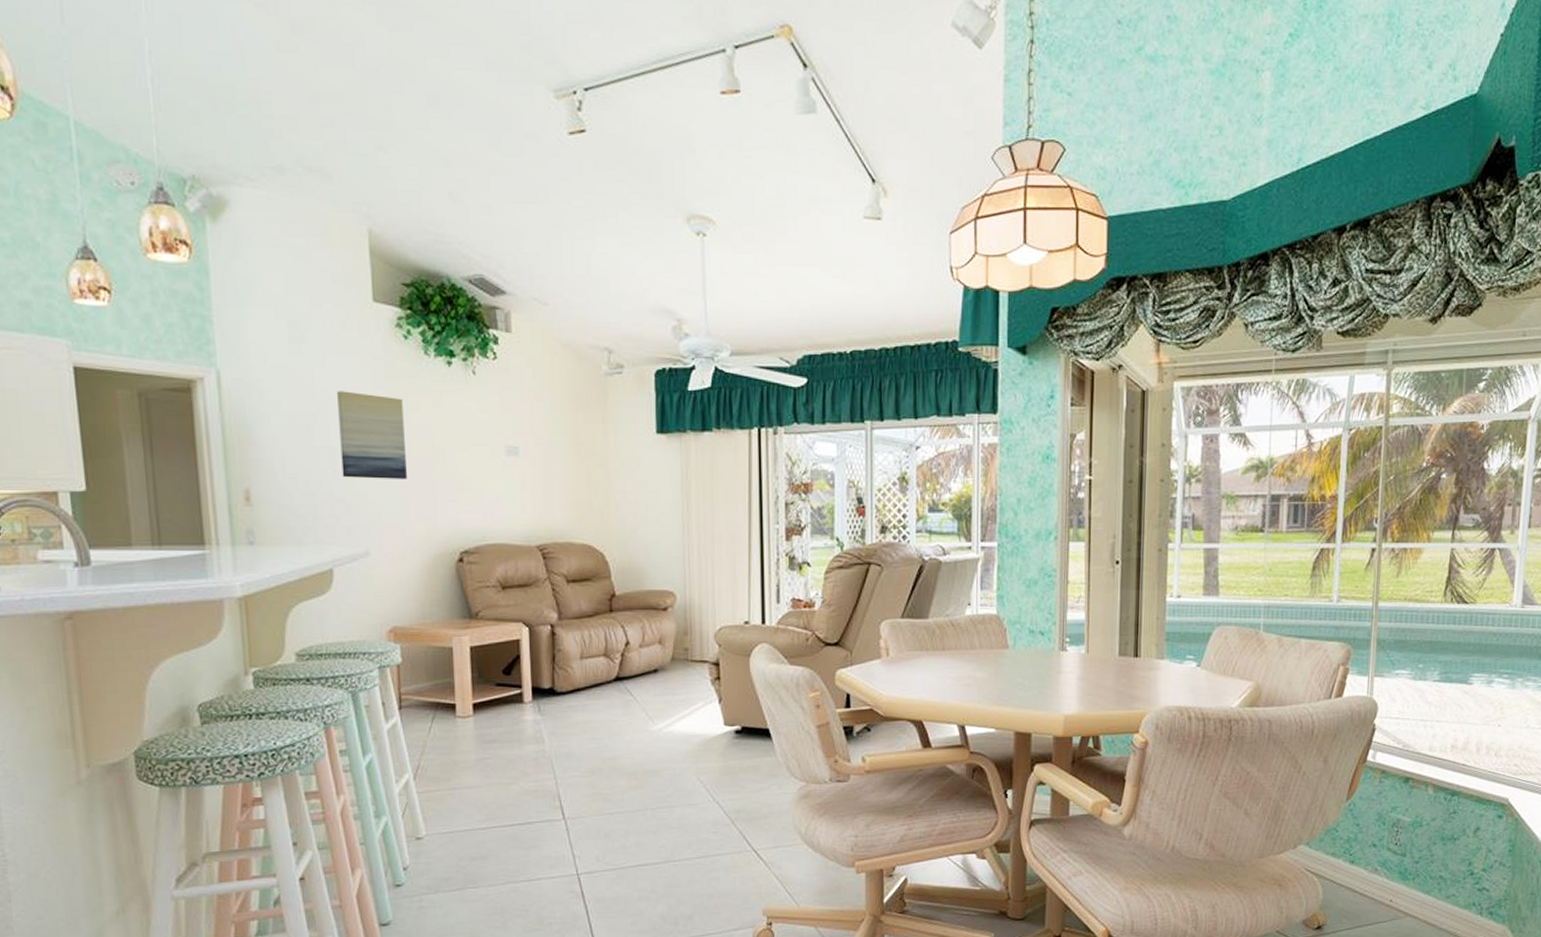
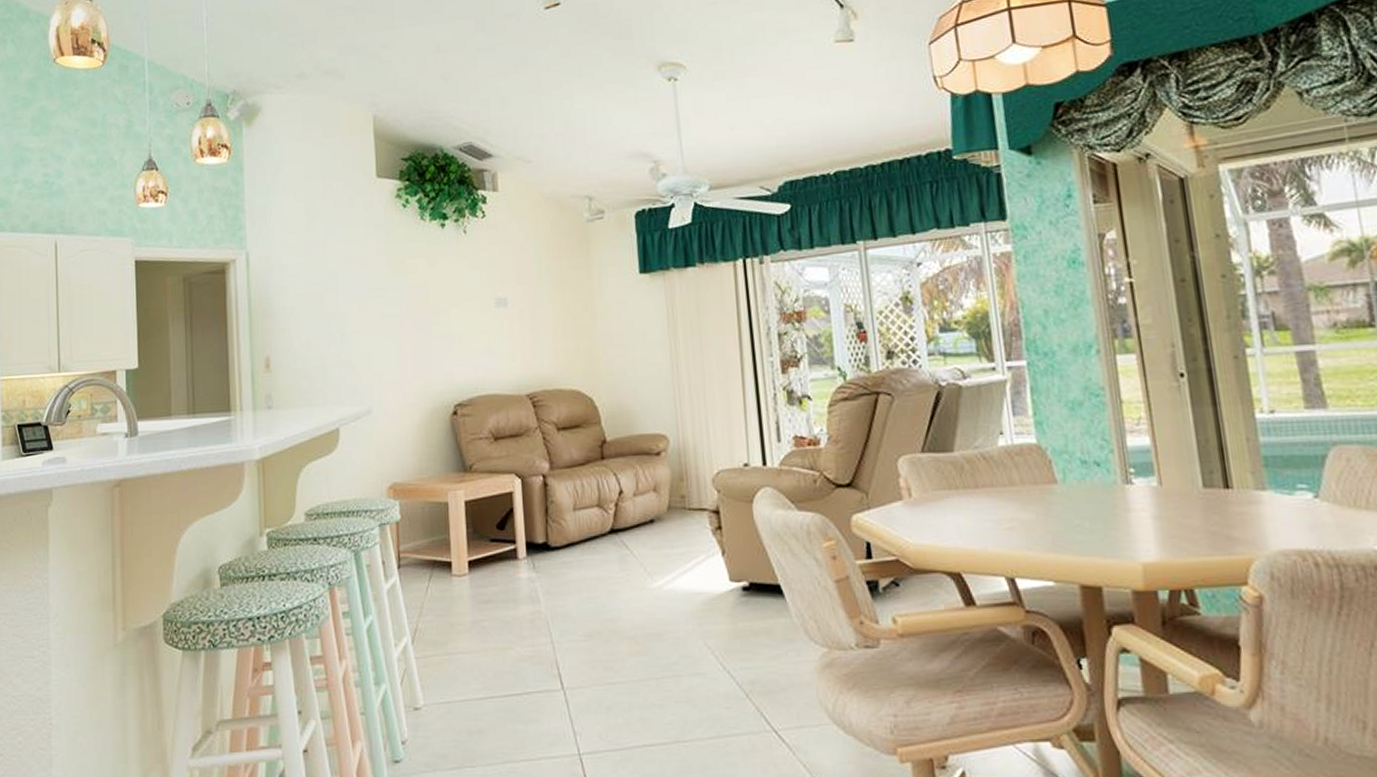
wall art: present [337,391,407,479] -> none [345,260,405,340]

